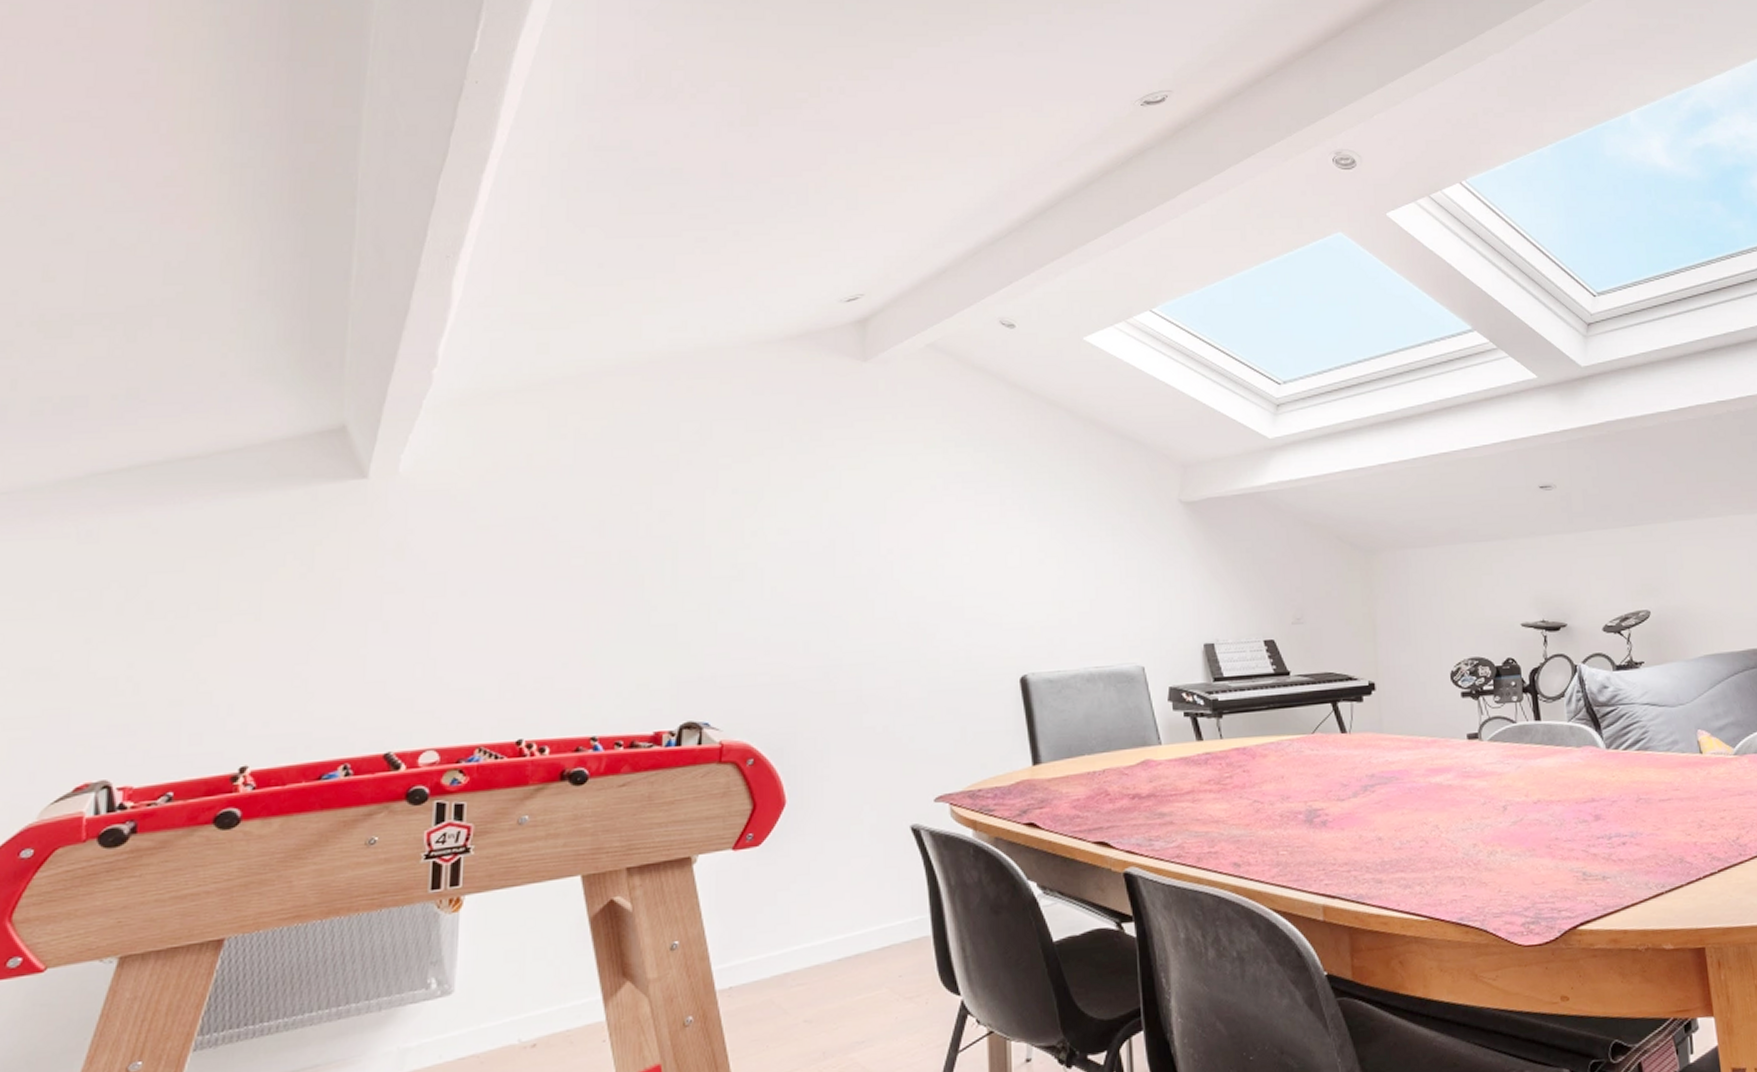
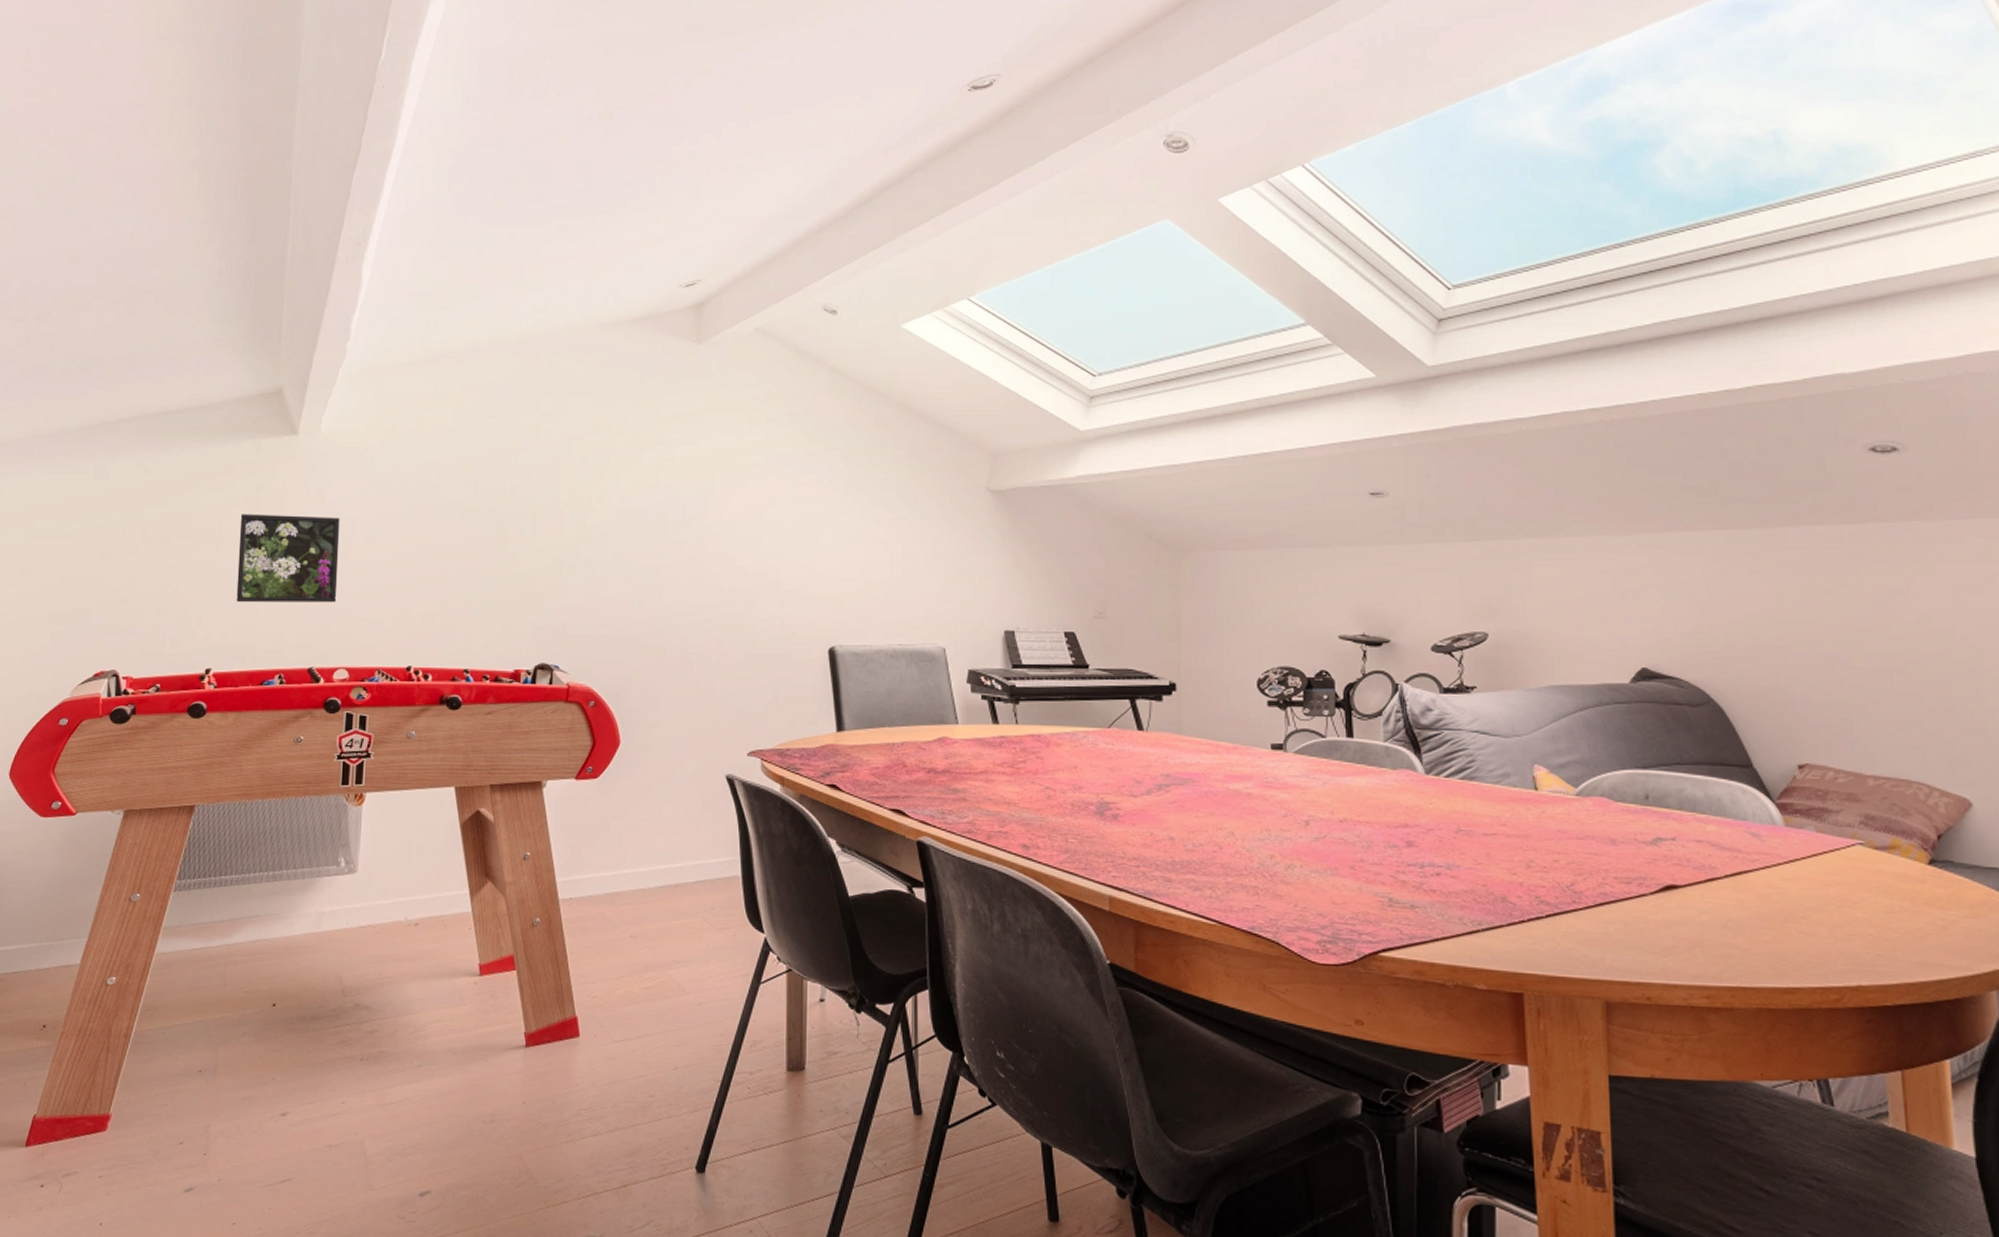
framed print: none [283,571,426,683] -> present [236,514,340,603]

